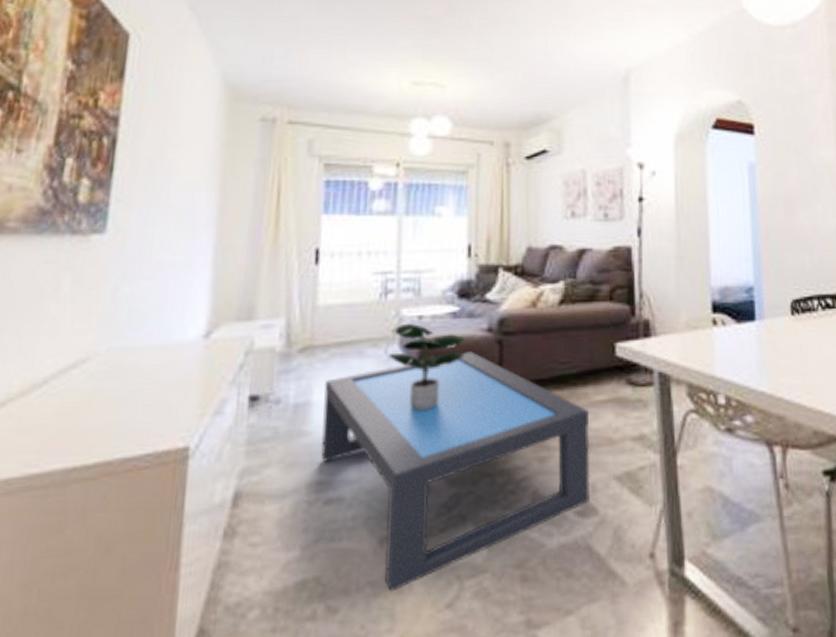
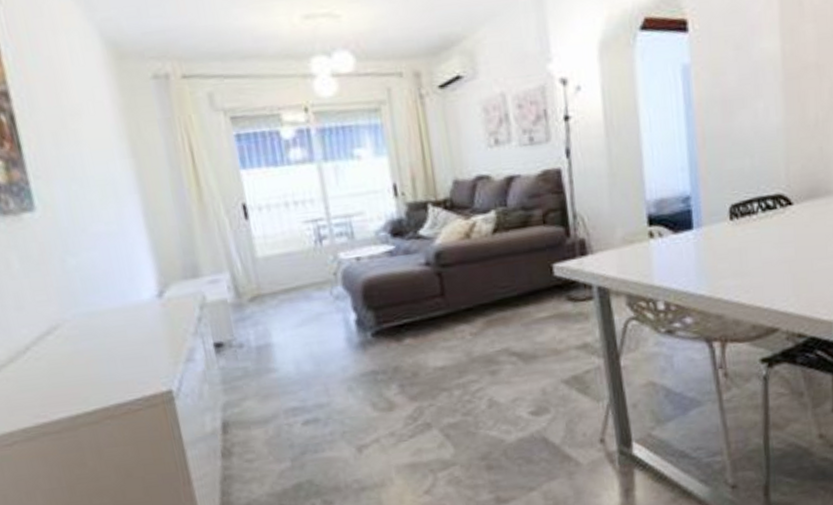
coffee table: present [321,351,591,592] -> none [279,285,542,486]
potted plant: present [390,324,466,411] -> none [335,265,408,342]

